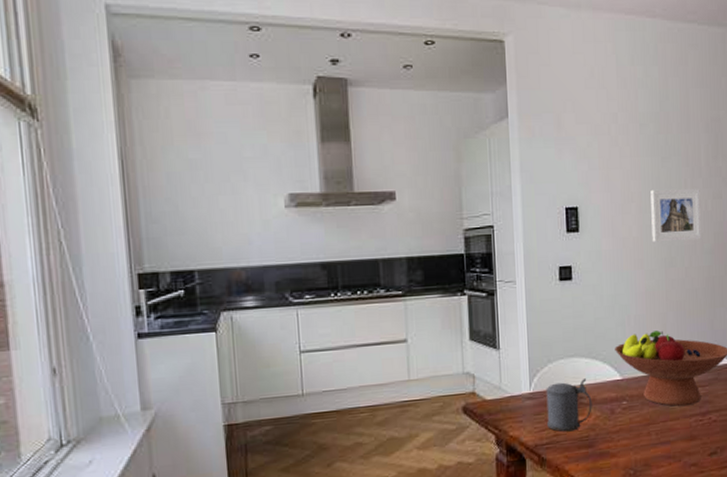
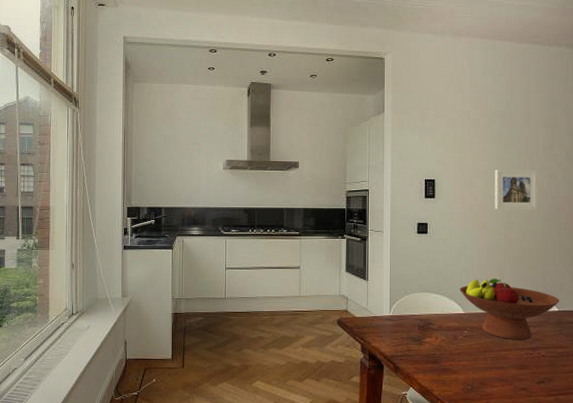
beer stein: present [546,378,592,432] -> none [401,310,439,349]

